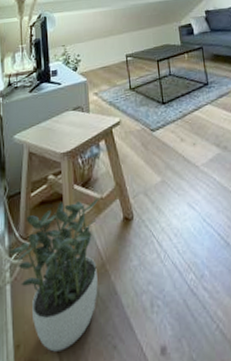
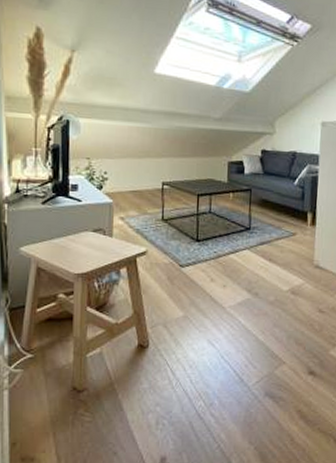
potted plant: present [9,197,99,352] -> none [9,321,114,452]

